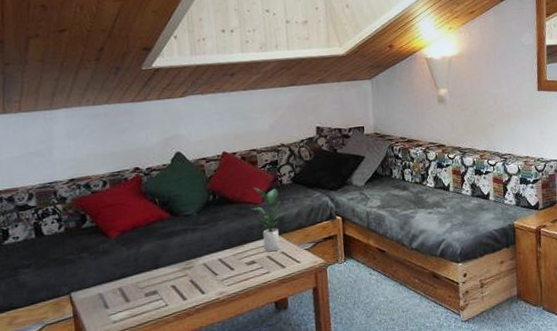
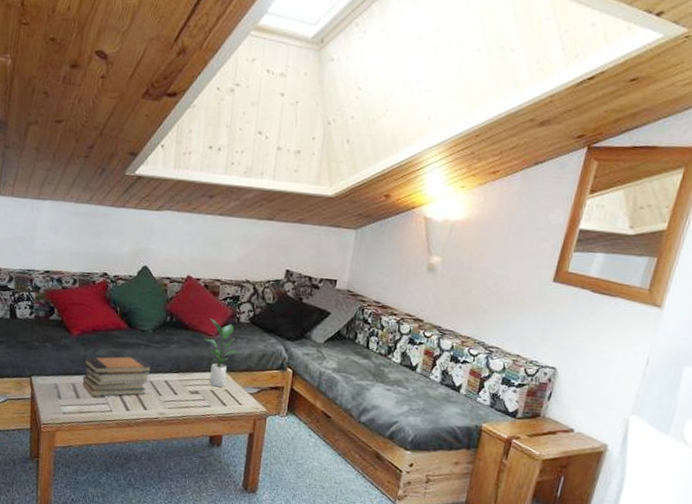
book stack: none [128,242,204,296] -> present [82,356,153,397]

